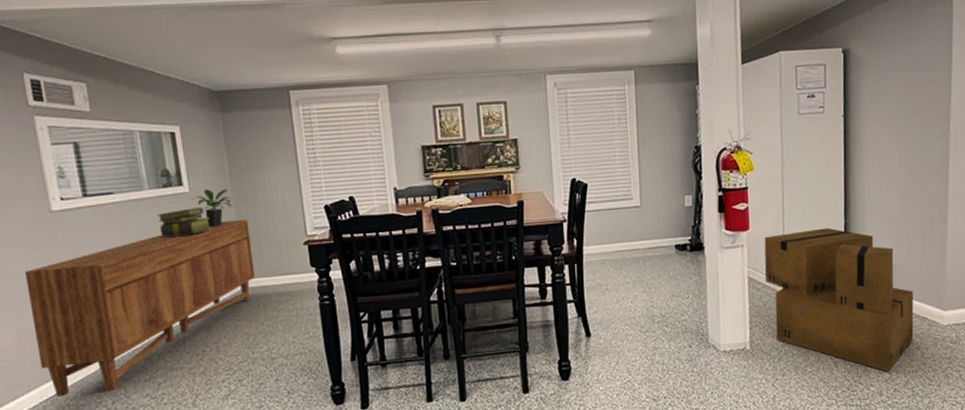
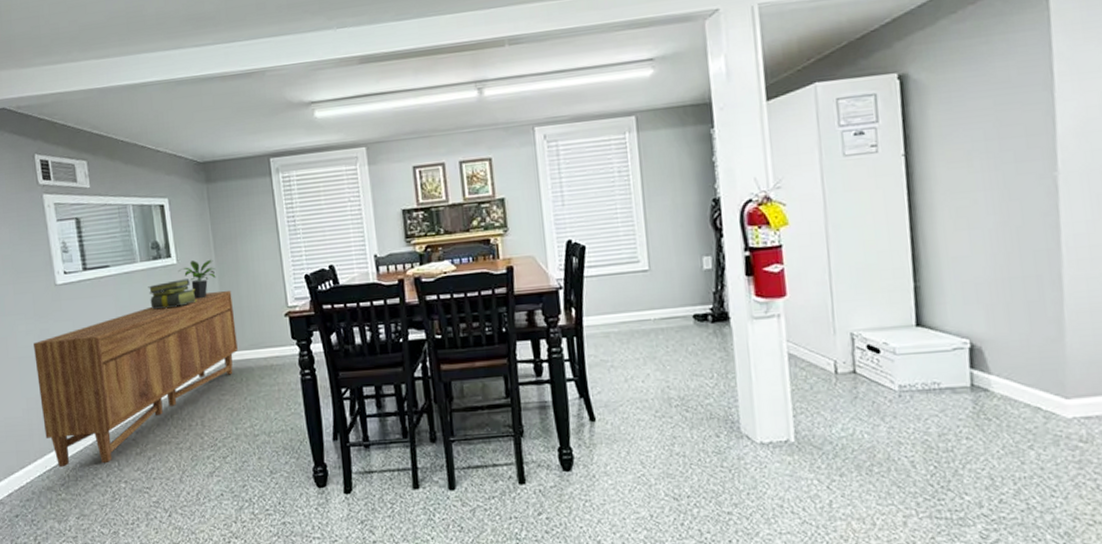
cardboard box: present [764,227,914,372] -> none [806,292,1024,477]

